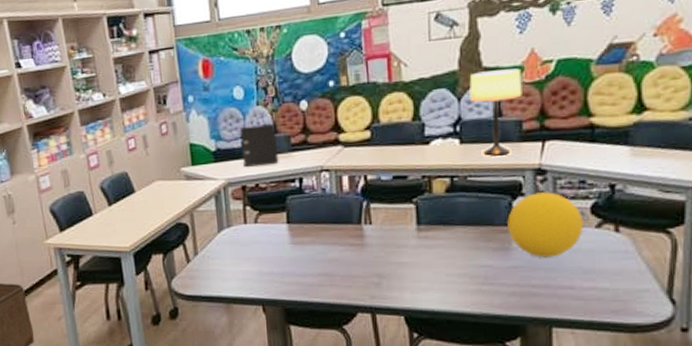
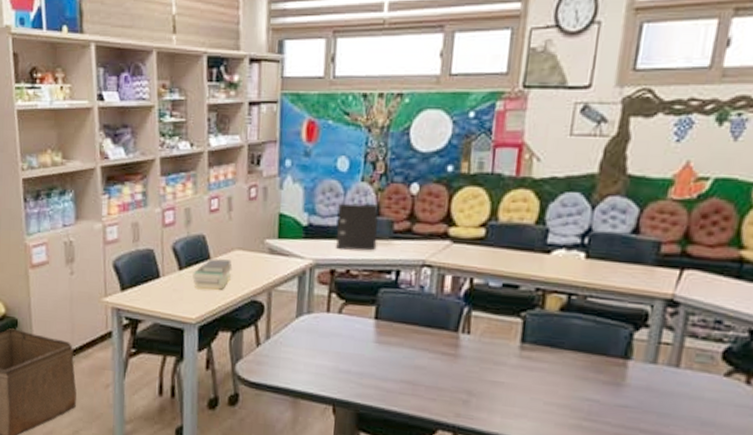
books: none [121,190,156,221] -> present [193,258,233,290]
table lamp: present [469,68,522,156] -> none [606,179,671,279]
ball: present [507,192,583,258] -> none [623,326,712,402]

